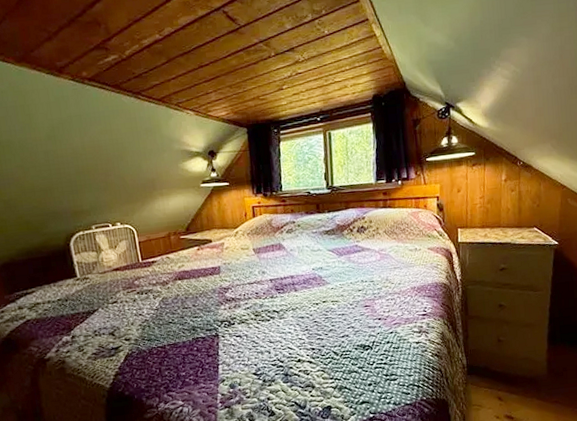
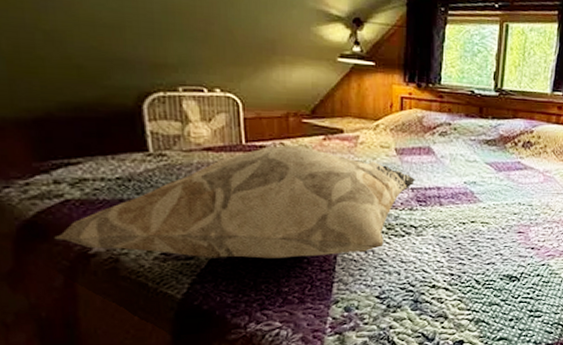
decorative pillow: none [22,258,272,355] -> present [54,146,415,259]

